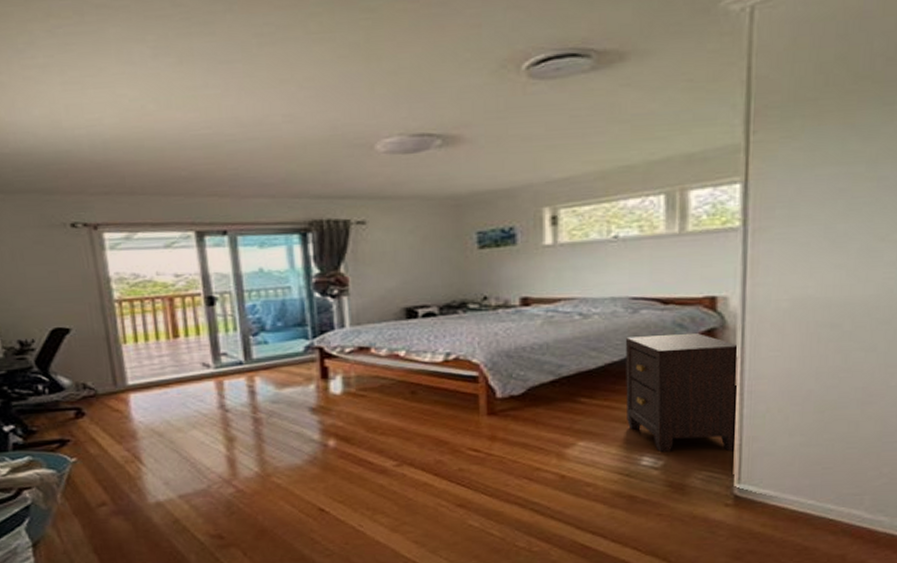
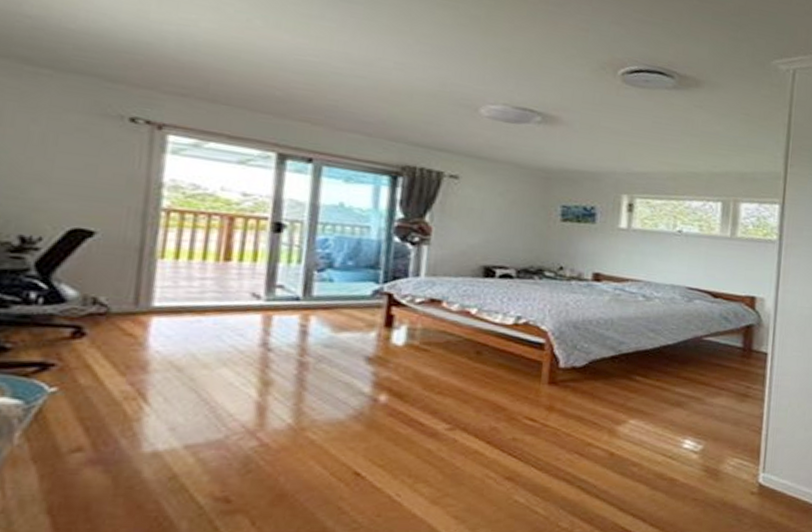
nightstand: present [625,332,737,453] -> none [674,323,769,440]

